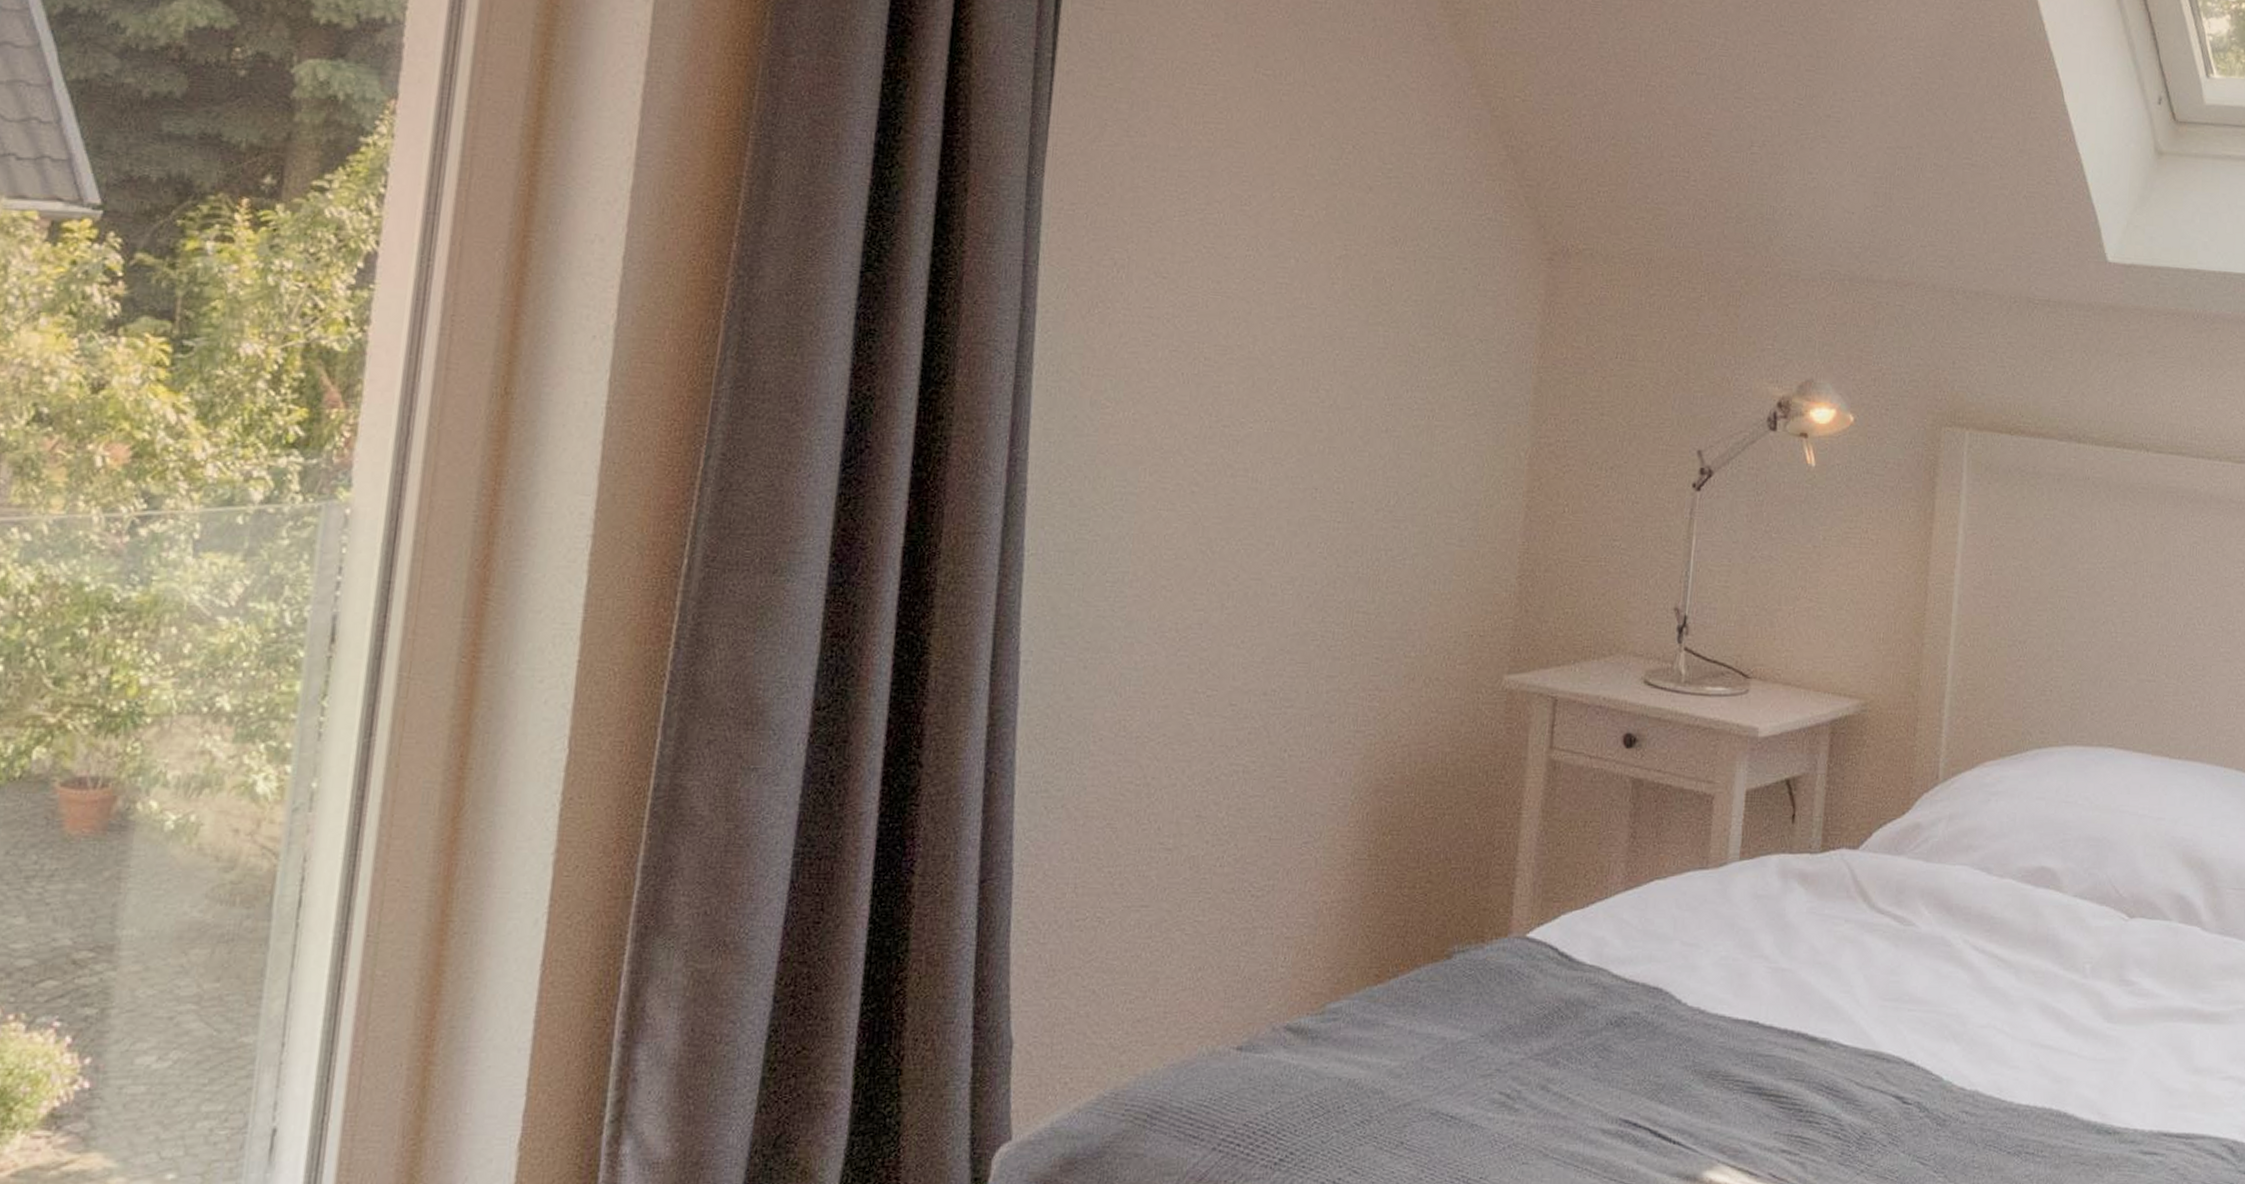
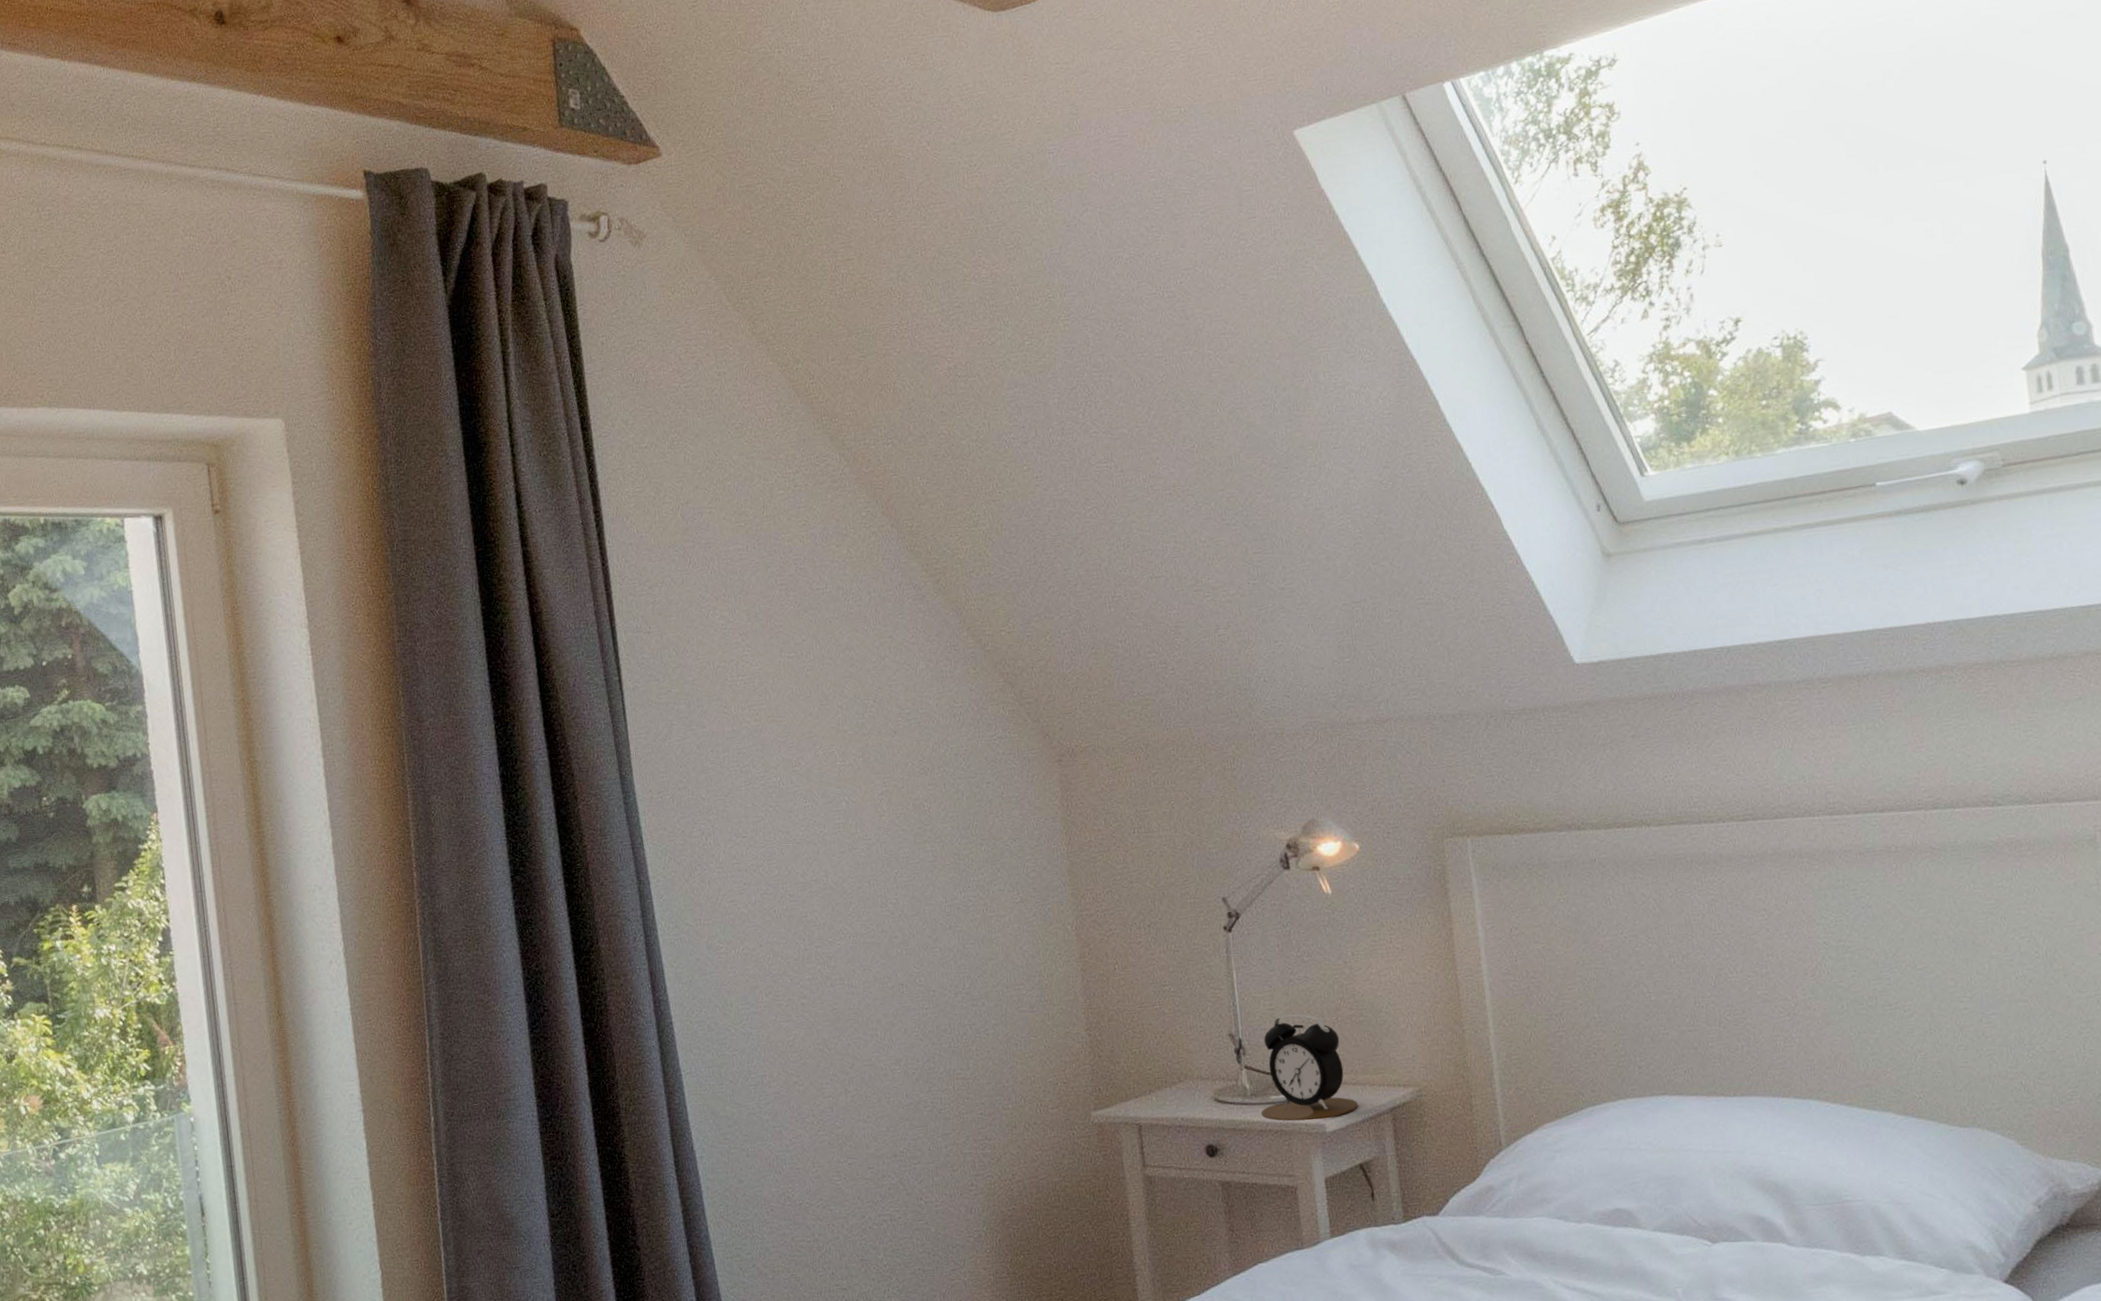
alarm clock: none [1692,596,1797,721] -> present [1261,1014,1358,1122]

